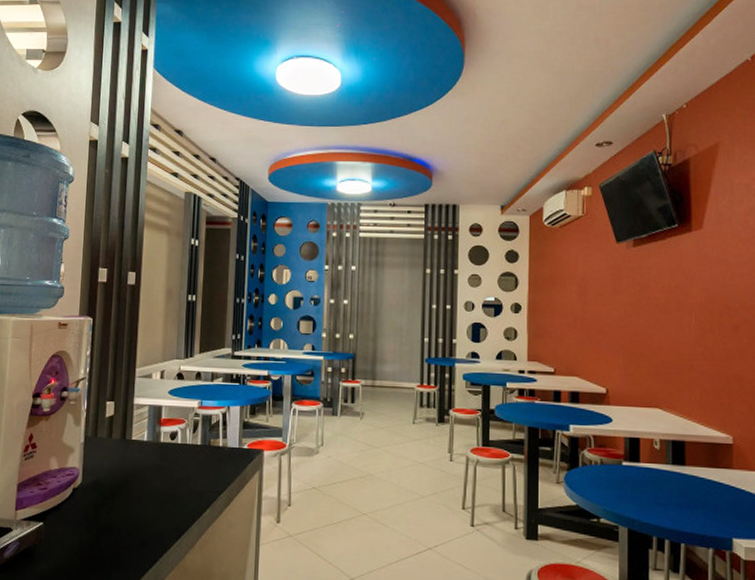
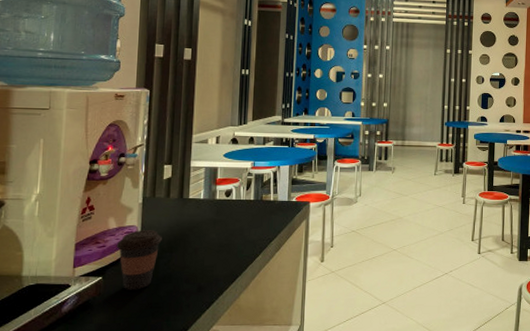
coffee cup: none [57,473,104,540] -> present [116,230,162,290]

